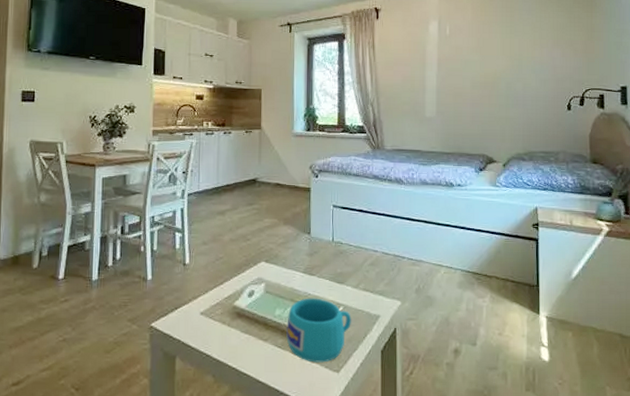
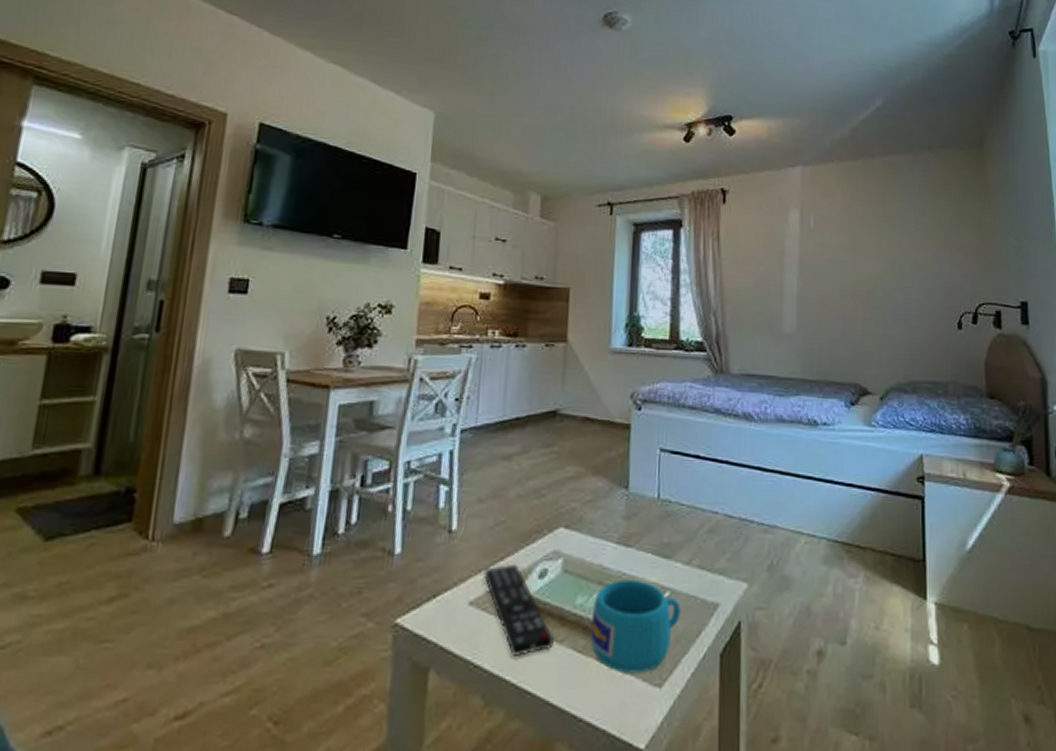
remote control: none [209,286,262,349] -> present [483,563,555,656]

